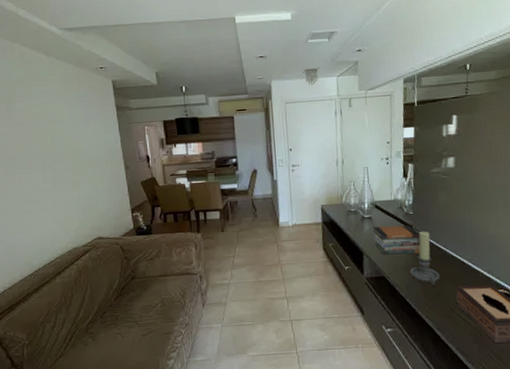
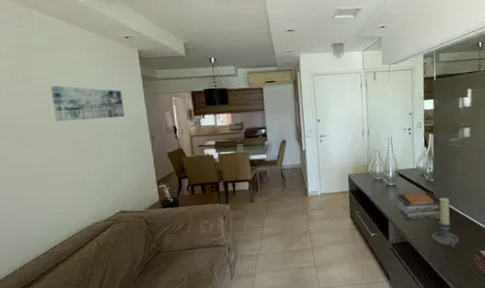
wall art: none [32,116,100,151] -> present [51,85,124,122]

